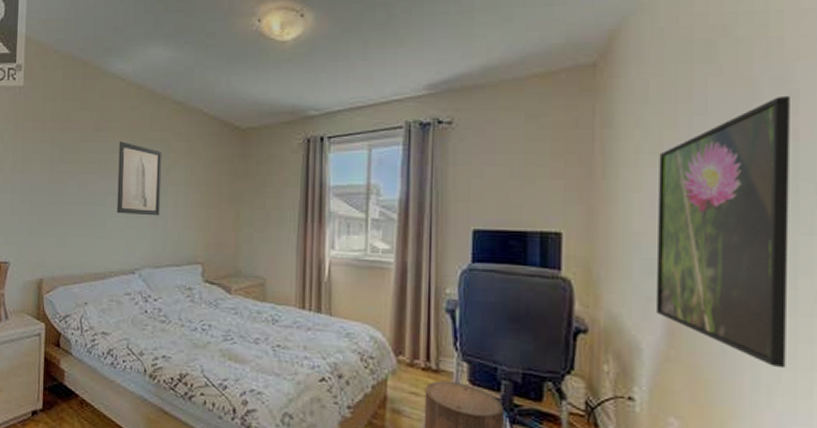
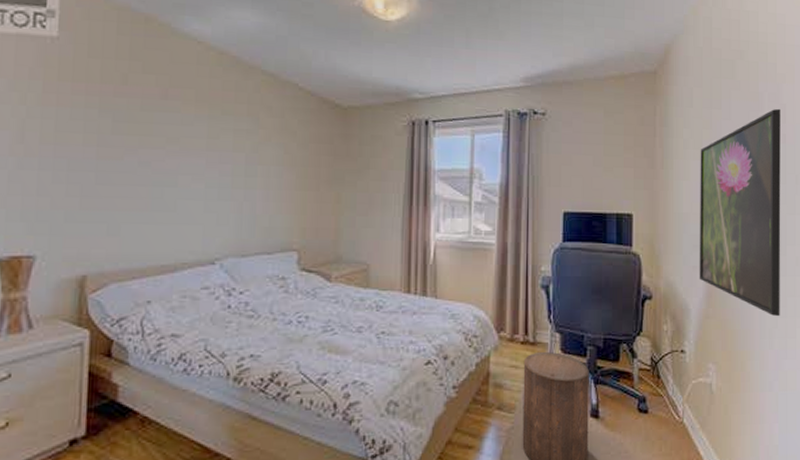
wall art: present [116,141,162,216] -> none [191,113,250,199]

